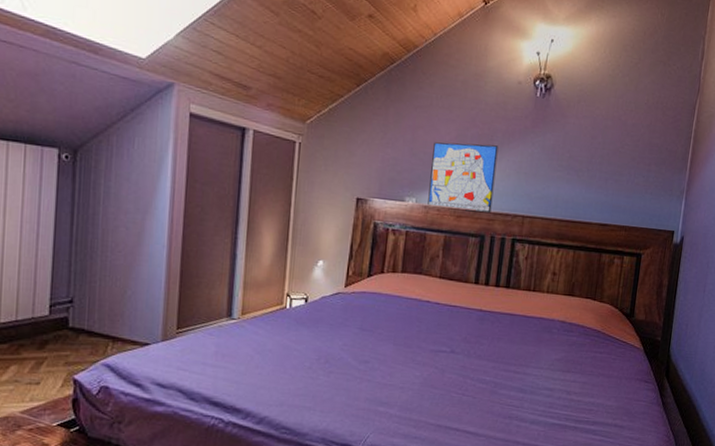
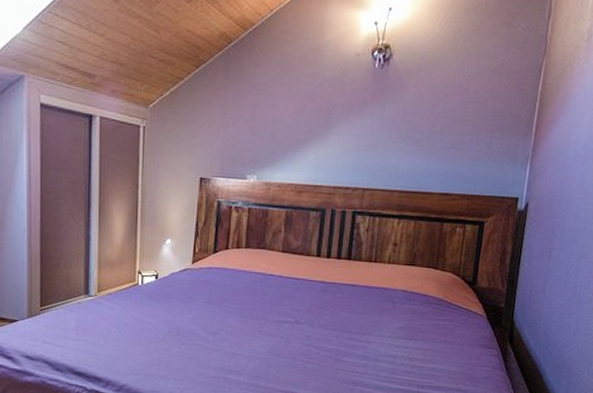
wall art: present [428,142,499,214] -> none [269,119,338,188]

